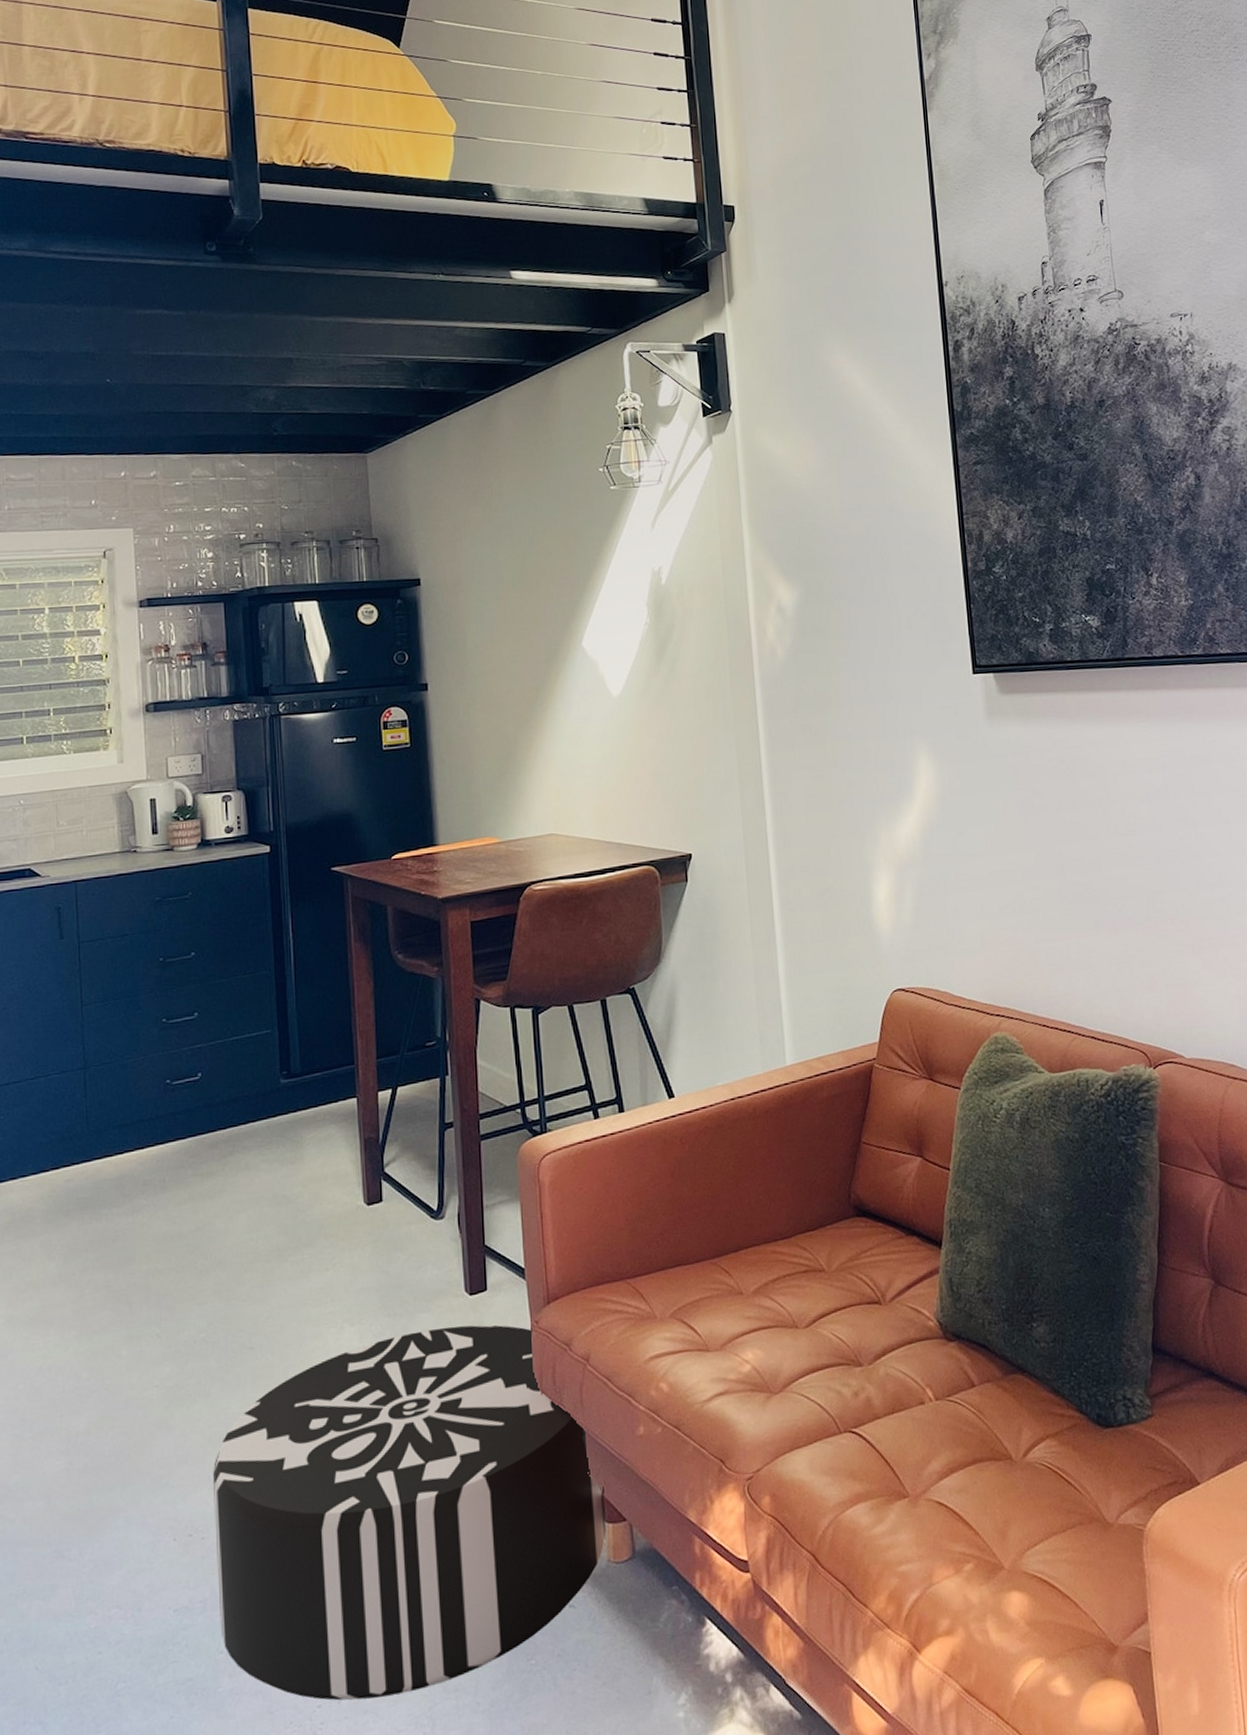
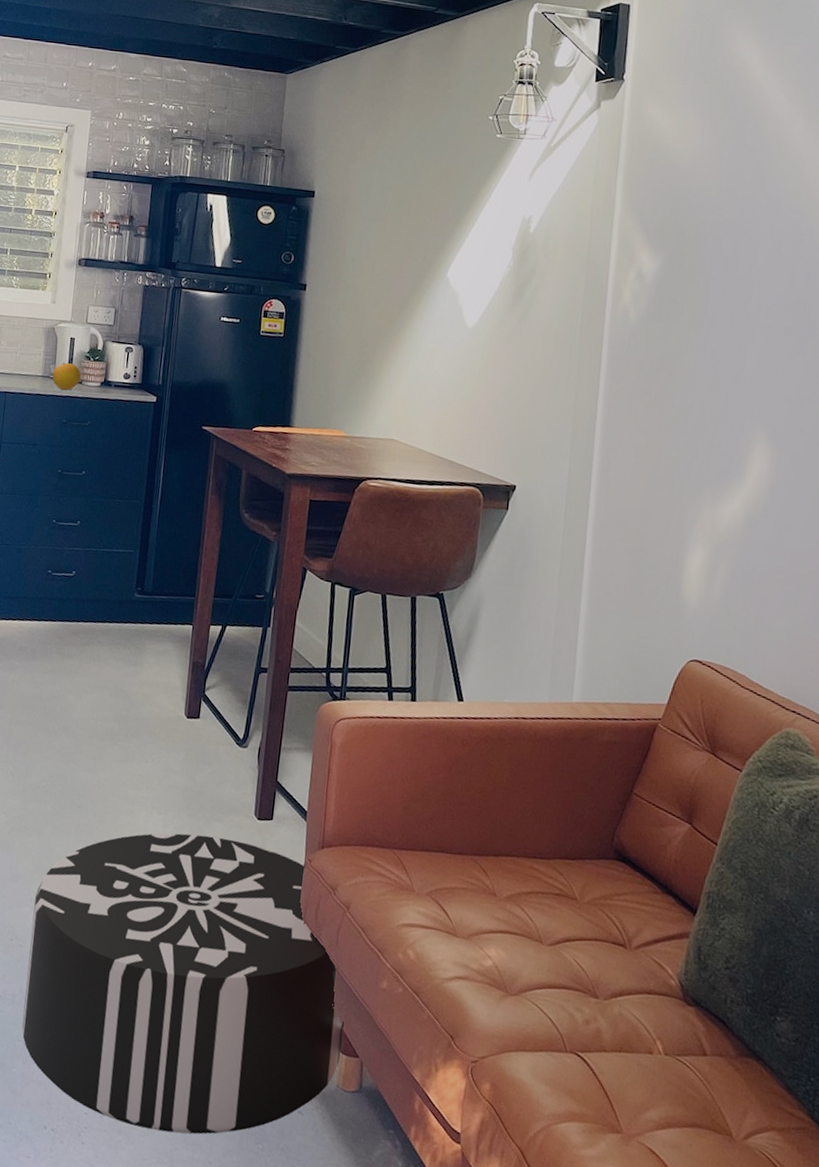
fruit: none [134,829,171,862] -> present [52,362,81,390]

